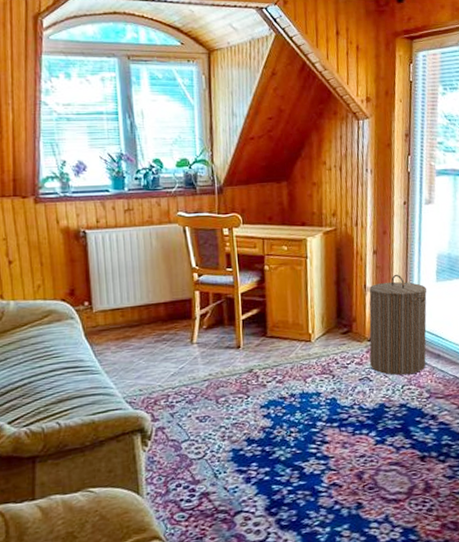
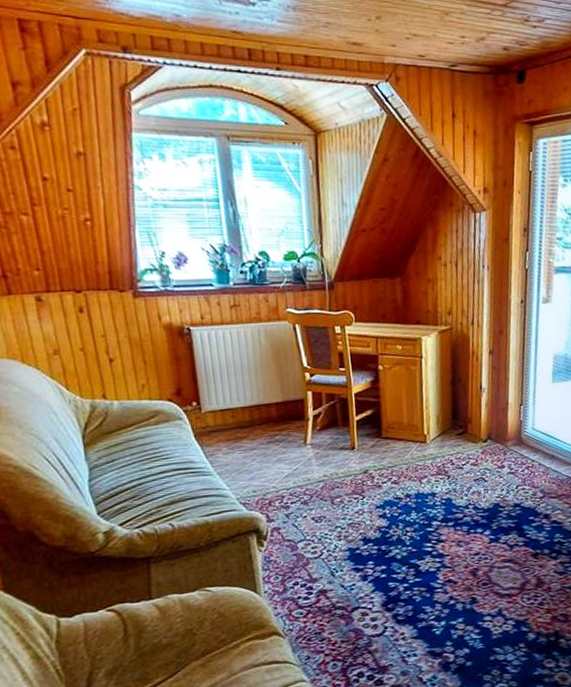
laundry hamper: present [369,274,427,376] -> none [484,374,543,476]

